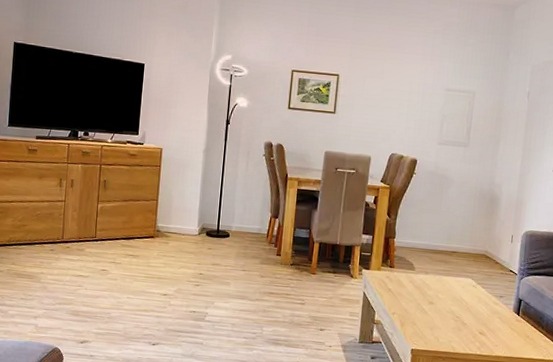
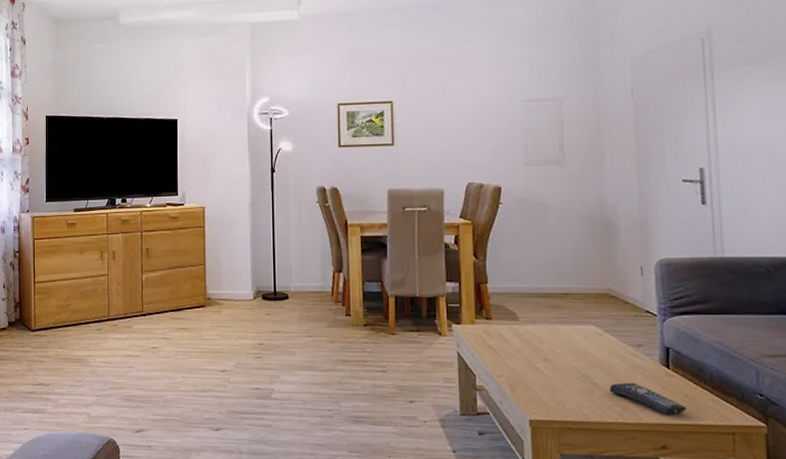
remote control: none [473,324,526,351] -> present [609,382,686,415]

